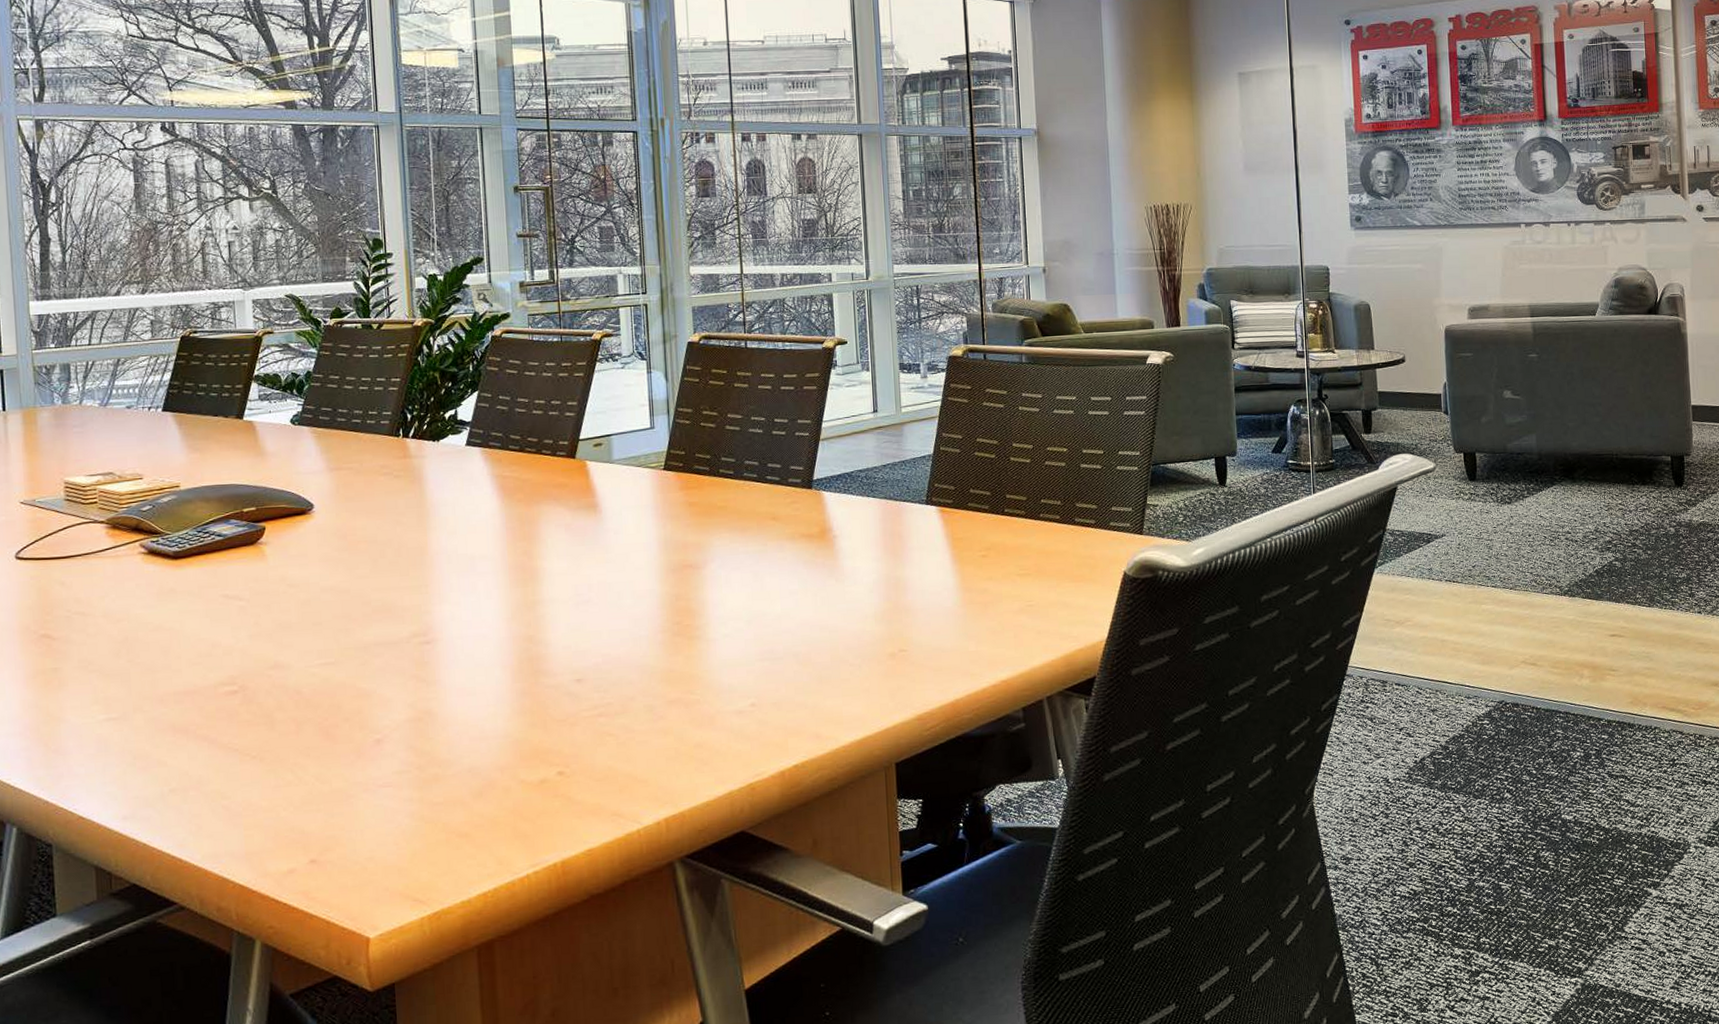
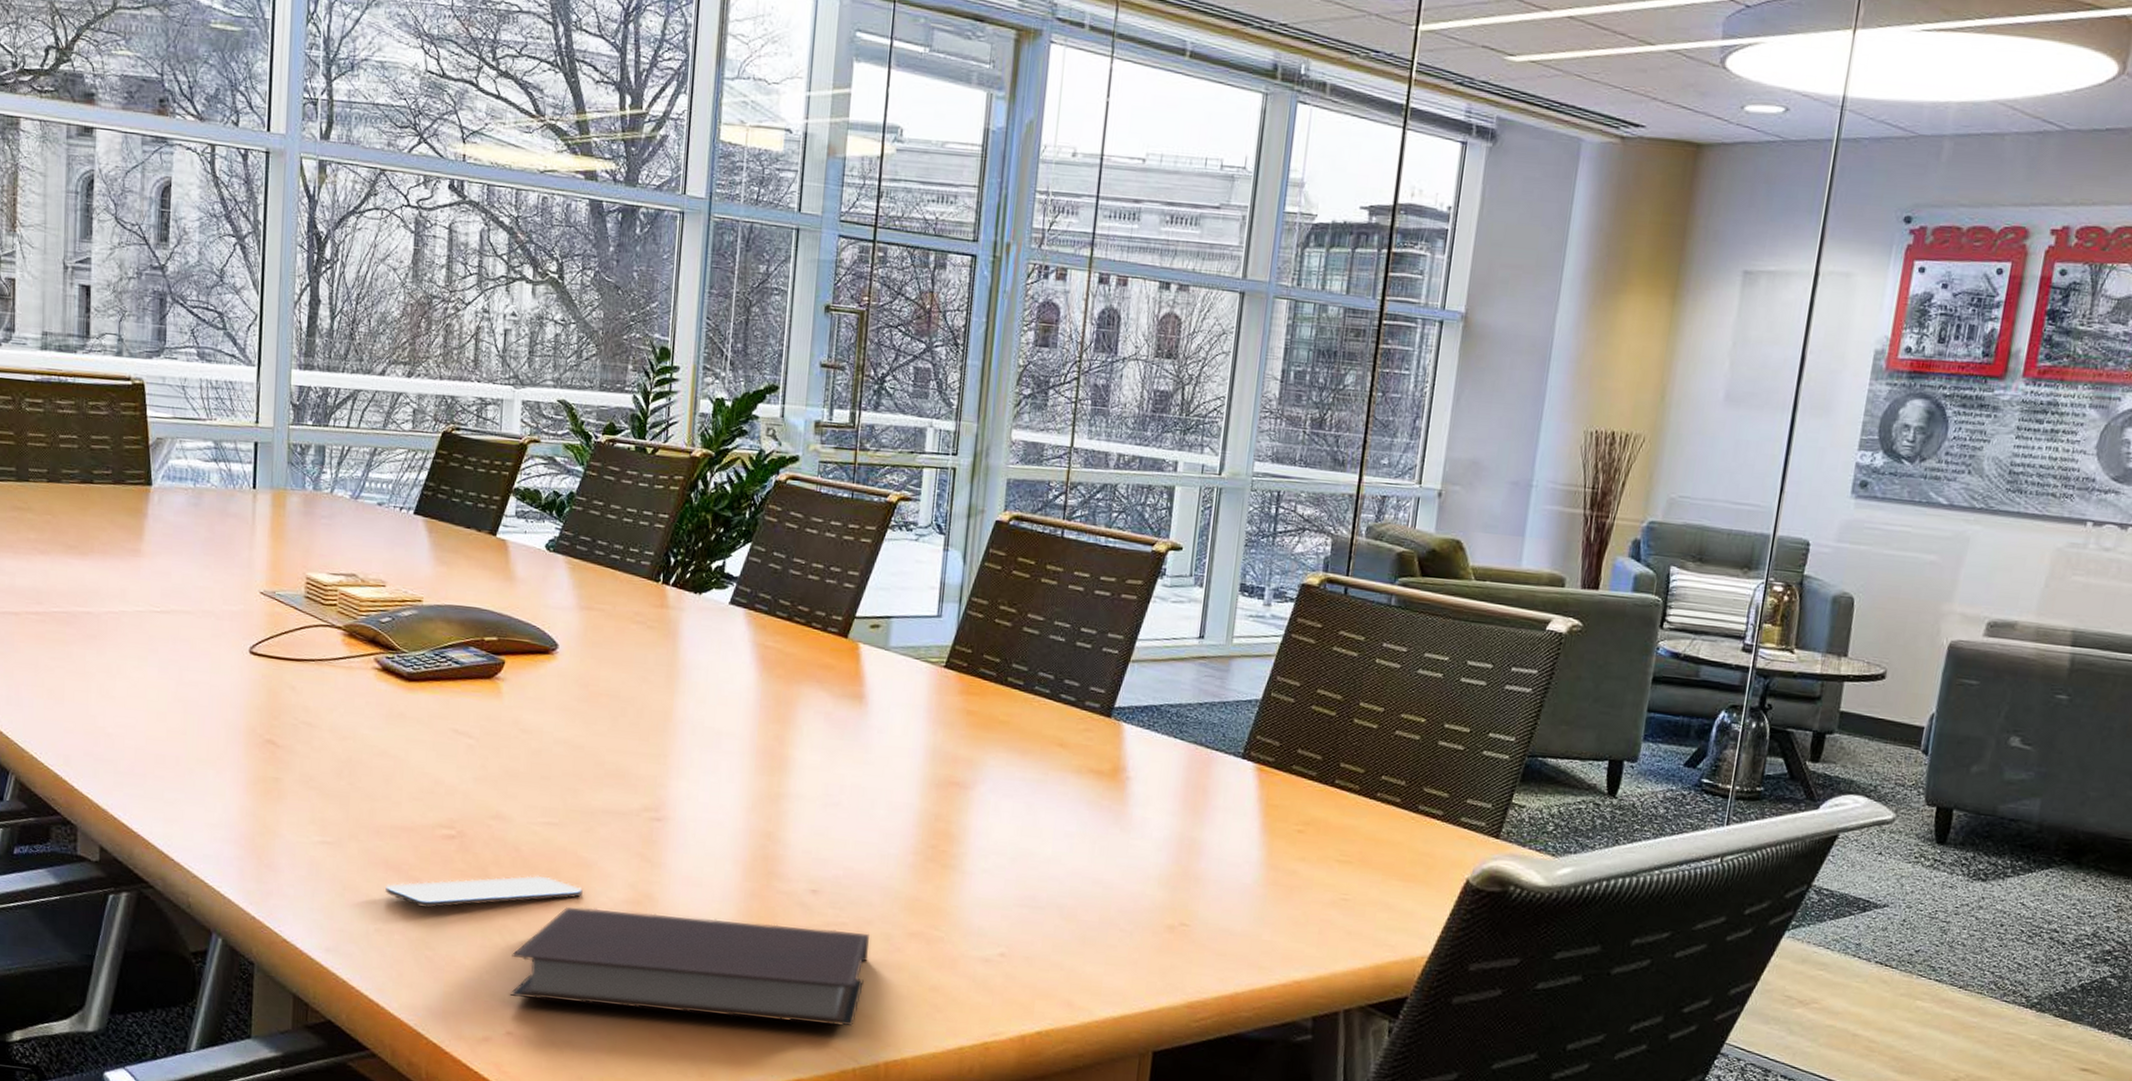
smartphone: none [175,712,366,762] -> present [385,875,583,909]
notebook: none [306,708,636,828] -> present [509,906,870,1027]

